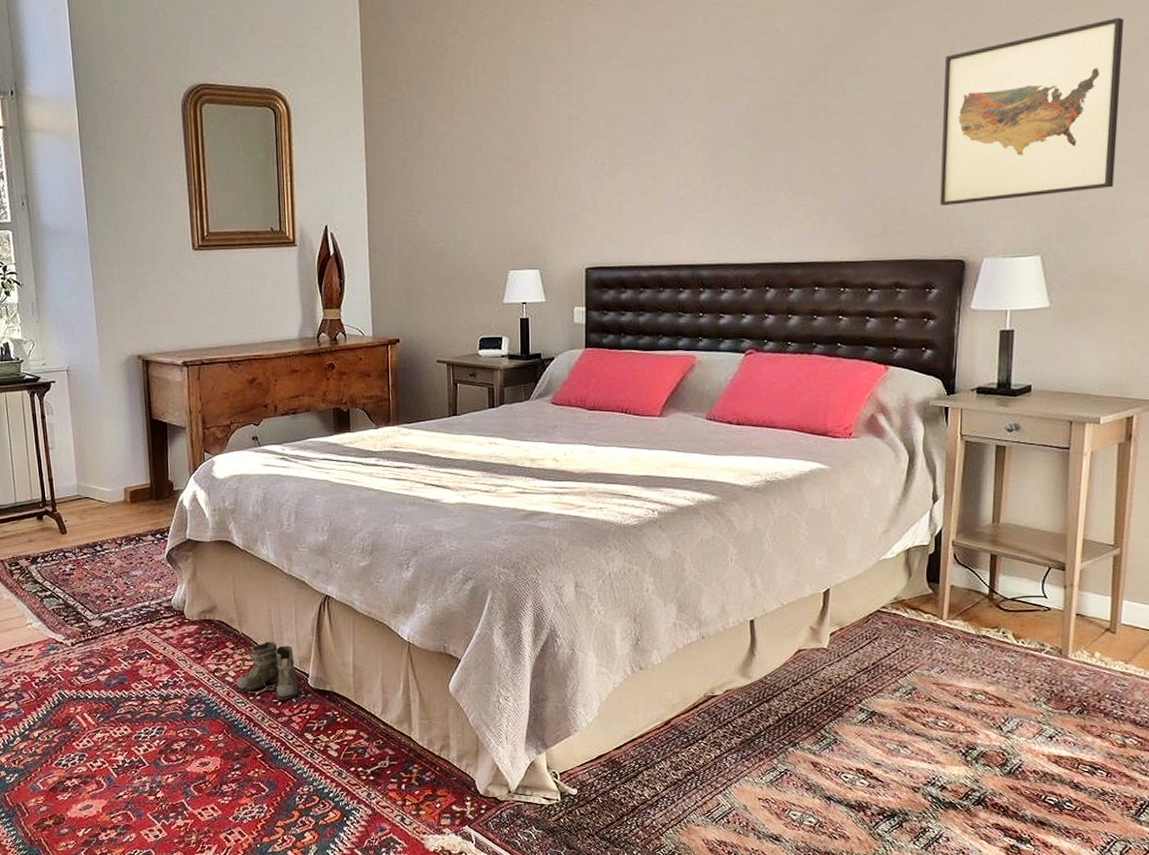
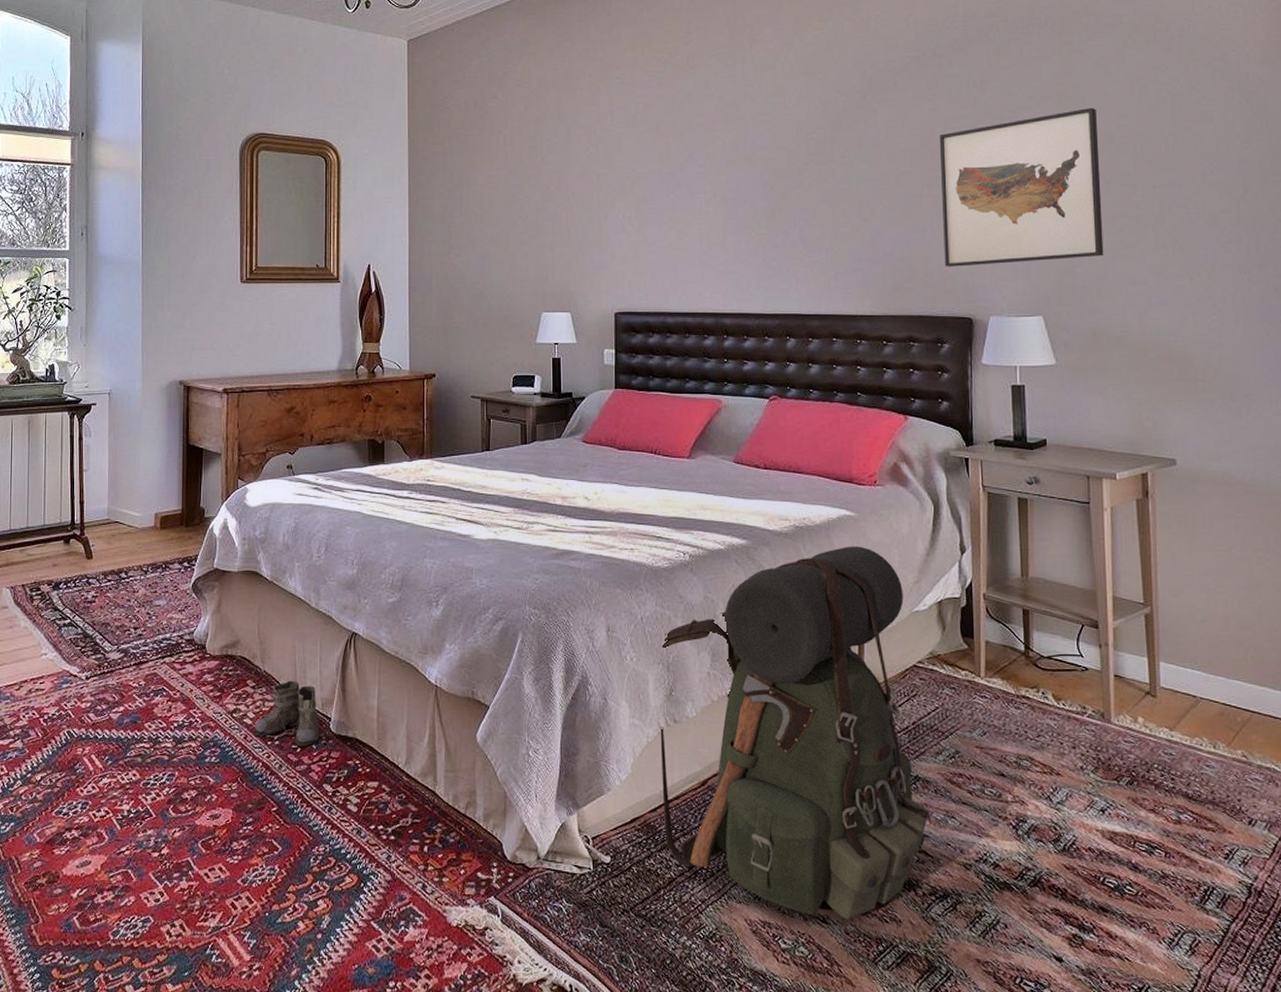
backpack: none [626,498,884,838] -> present [660,546,931,920]

